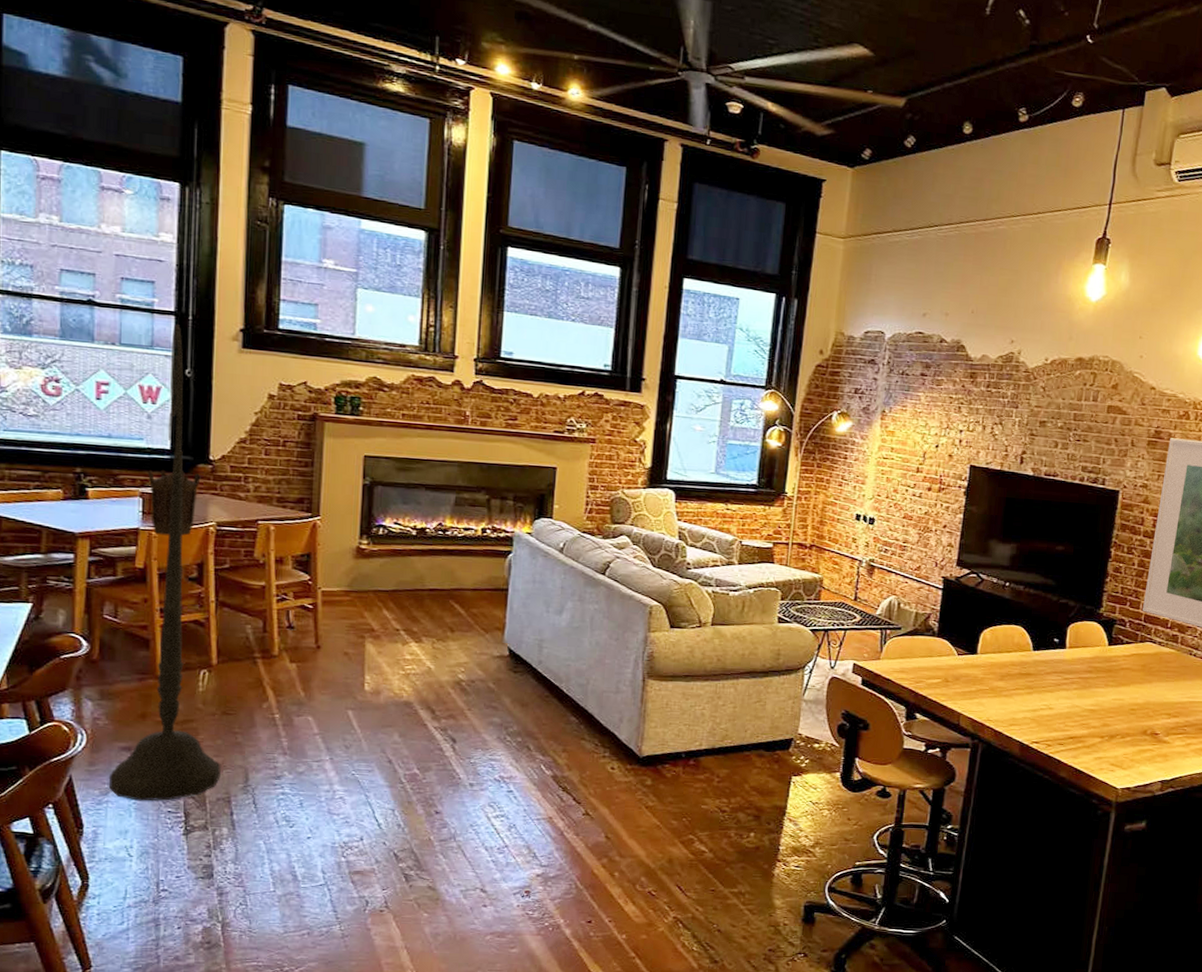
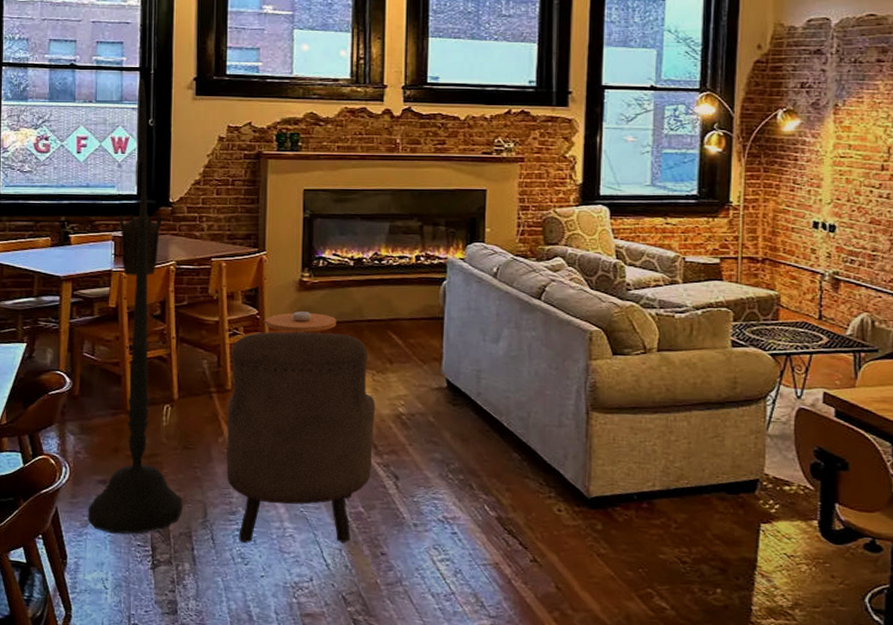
armchair: none [271,598,434,807] -> present [226,331,375,544]
side table: none [318,578,396,600] -> present [266,311,337,333]

